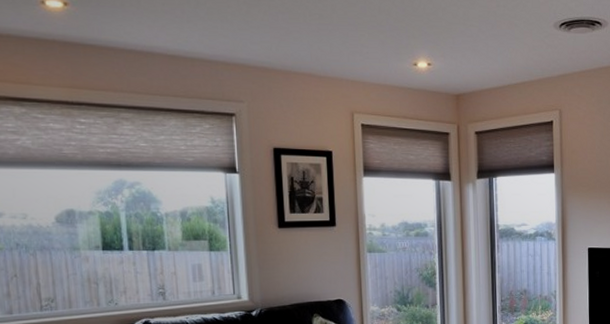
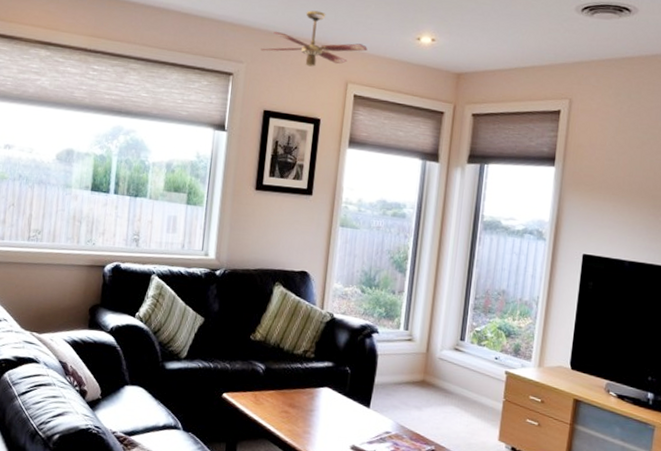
ceiling fan: none [260,43,367,100] -> present [261,10,368,67]

